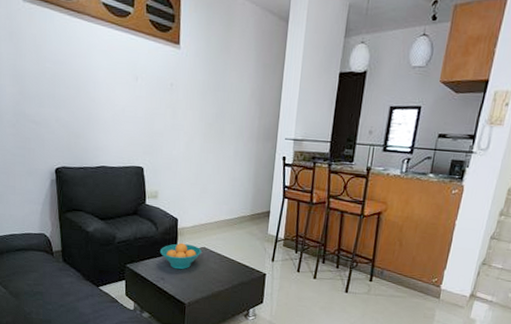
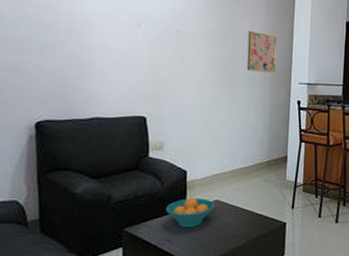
wall art: none [234,83,265,127] -> present [246,30,277,73]

